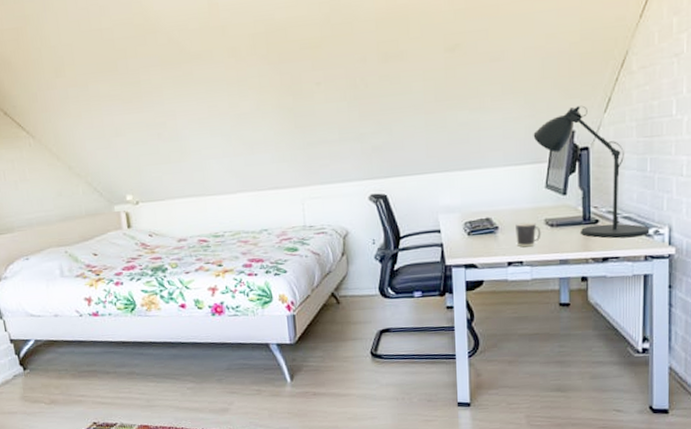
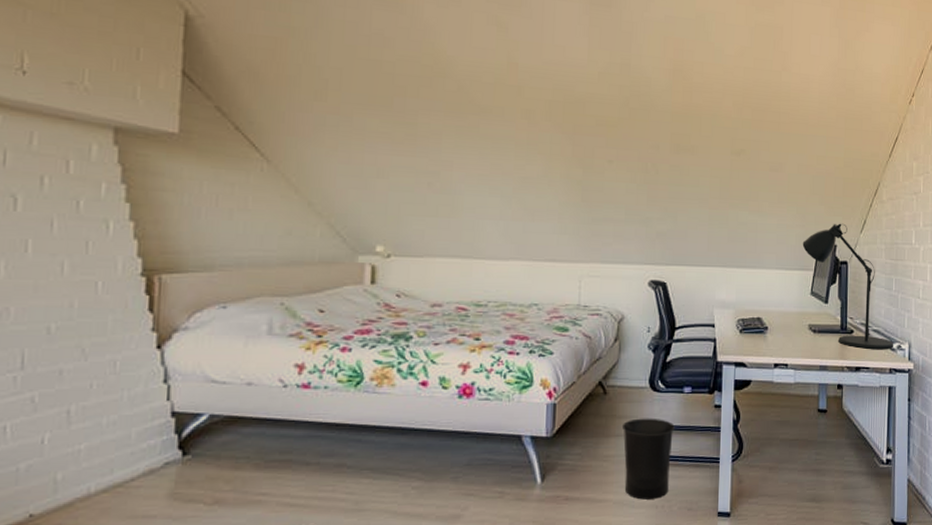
waste bin: none [357,322,408,393] -> present [621,418,675,500]
mug: present [515,222,541,247] -> none [783,326,805,350]

